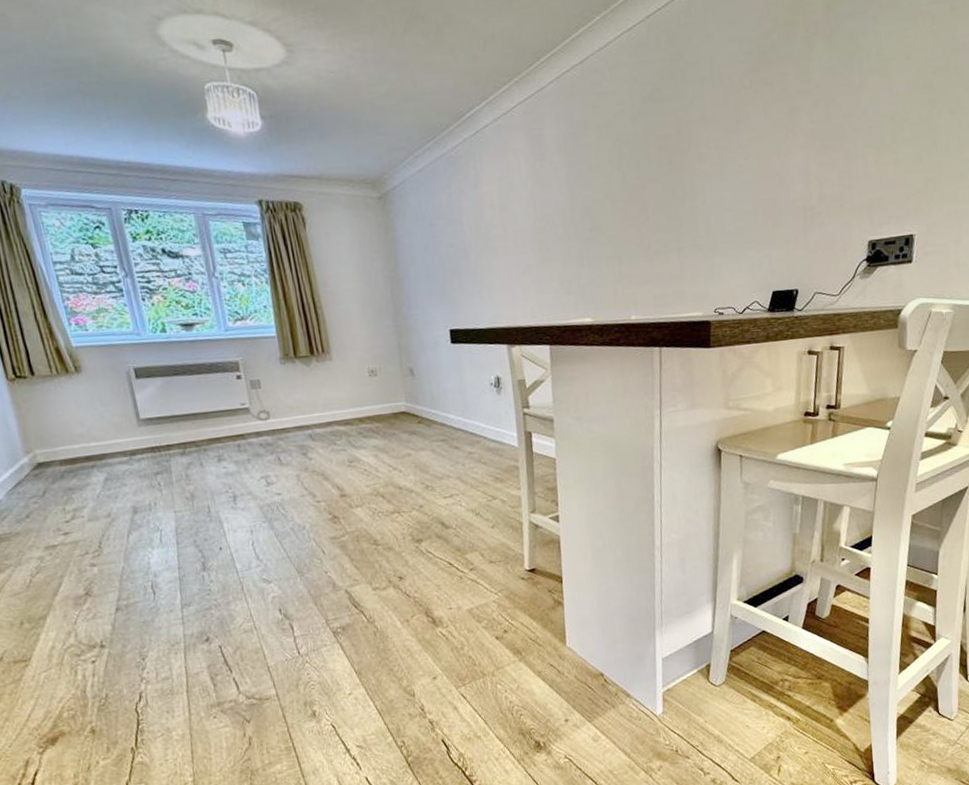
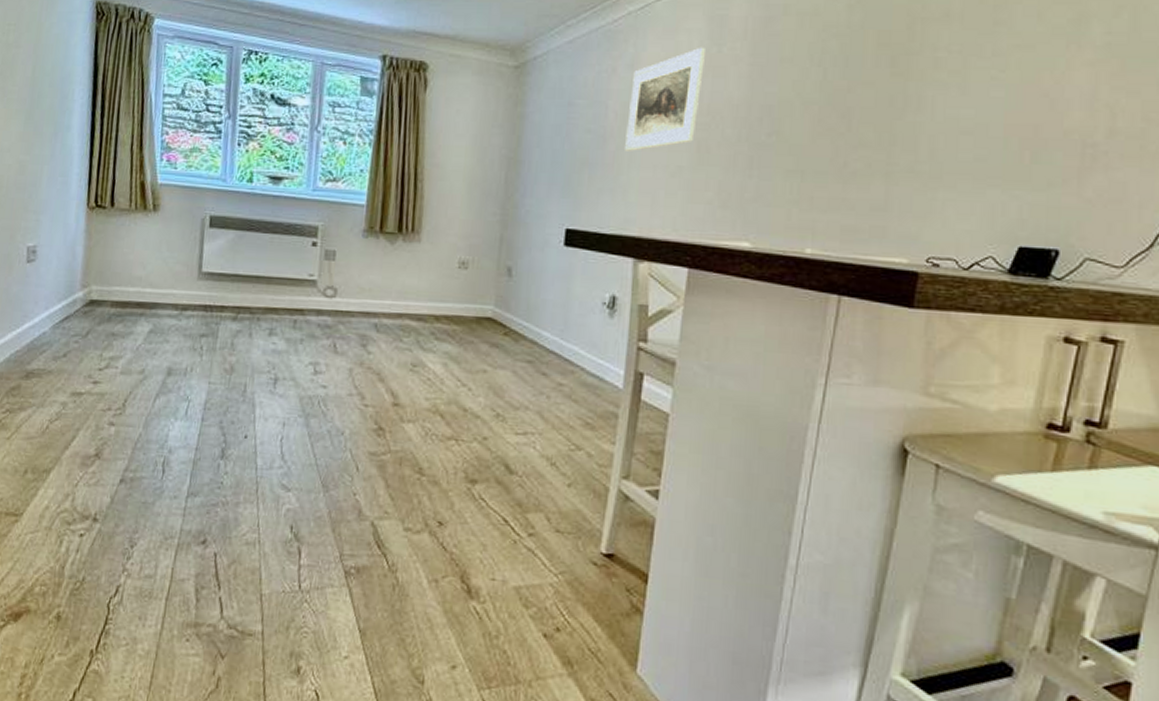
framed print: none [478,163,535,259] -> present [625,47,705,151]

